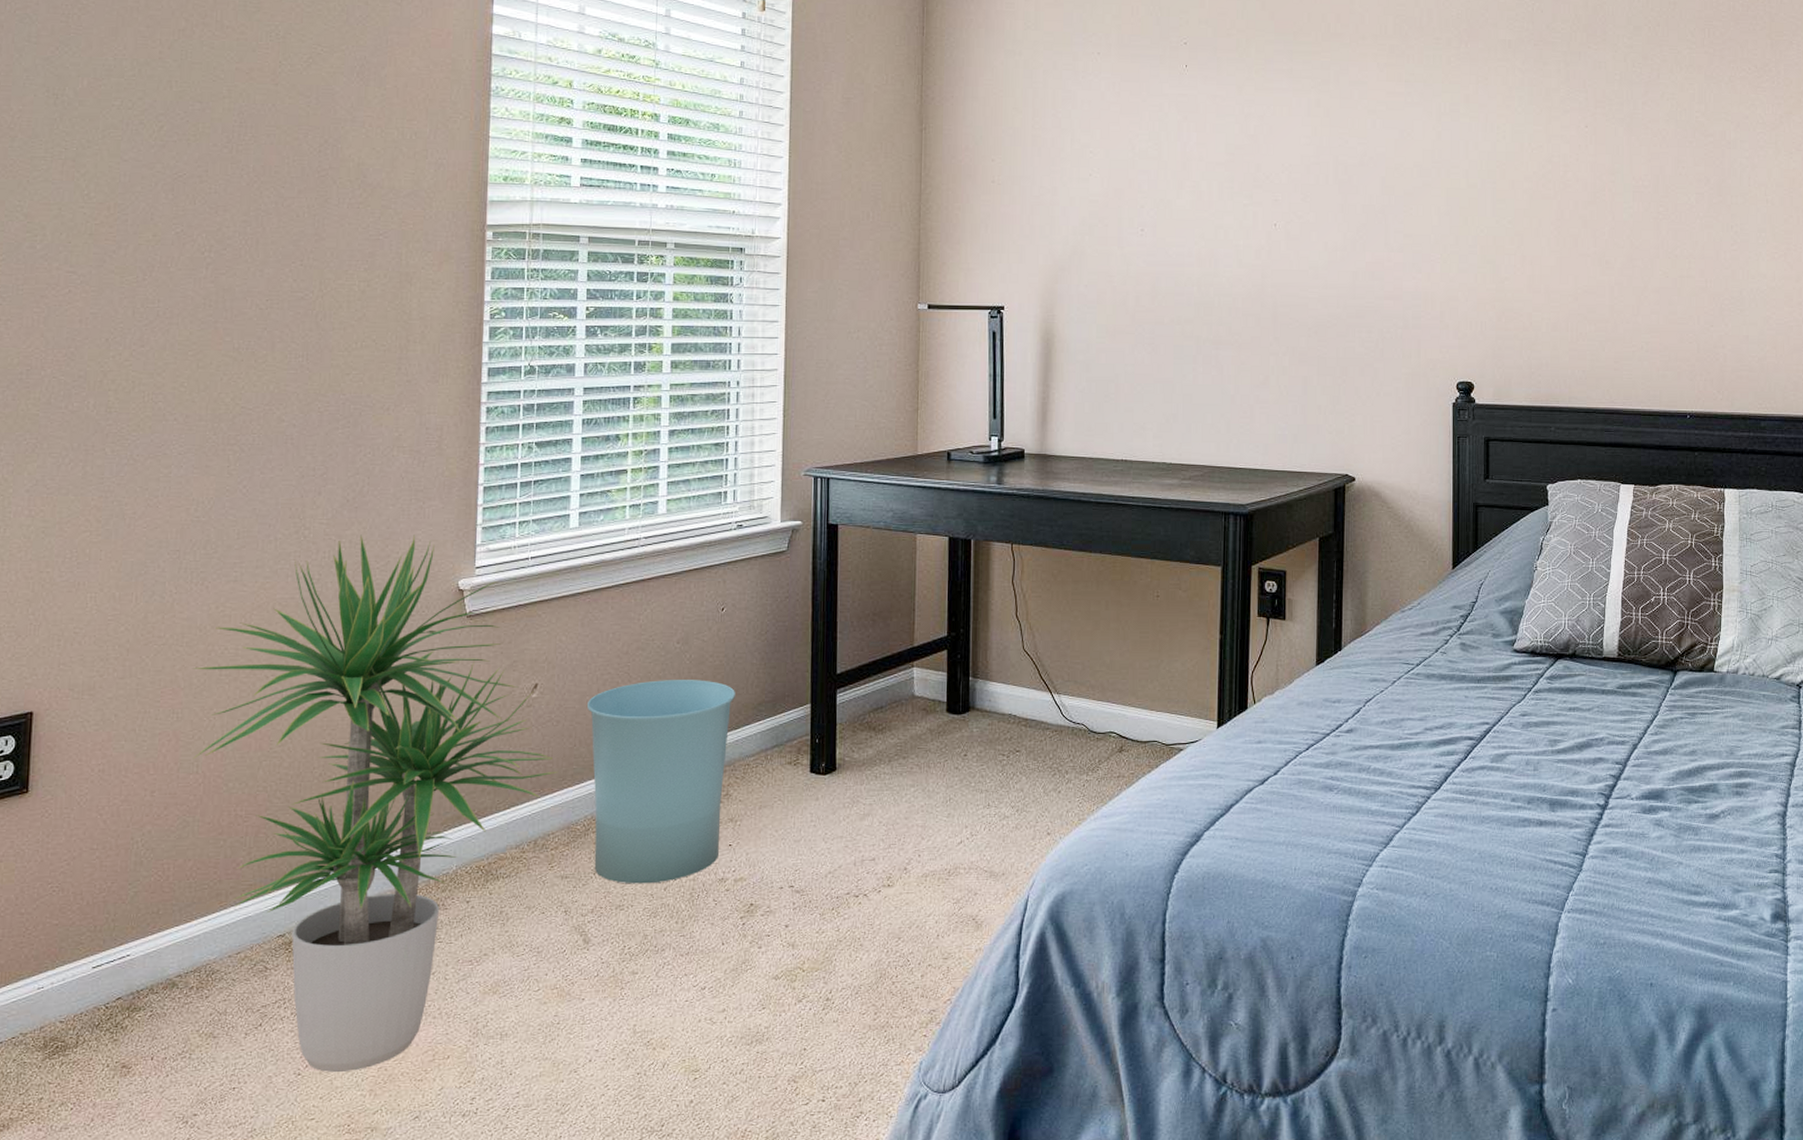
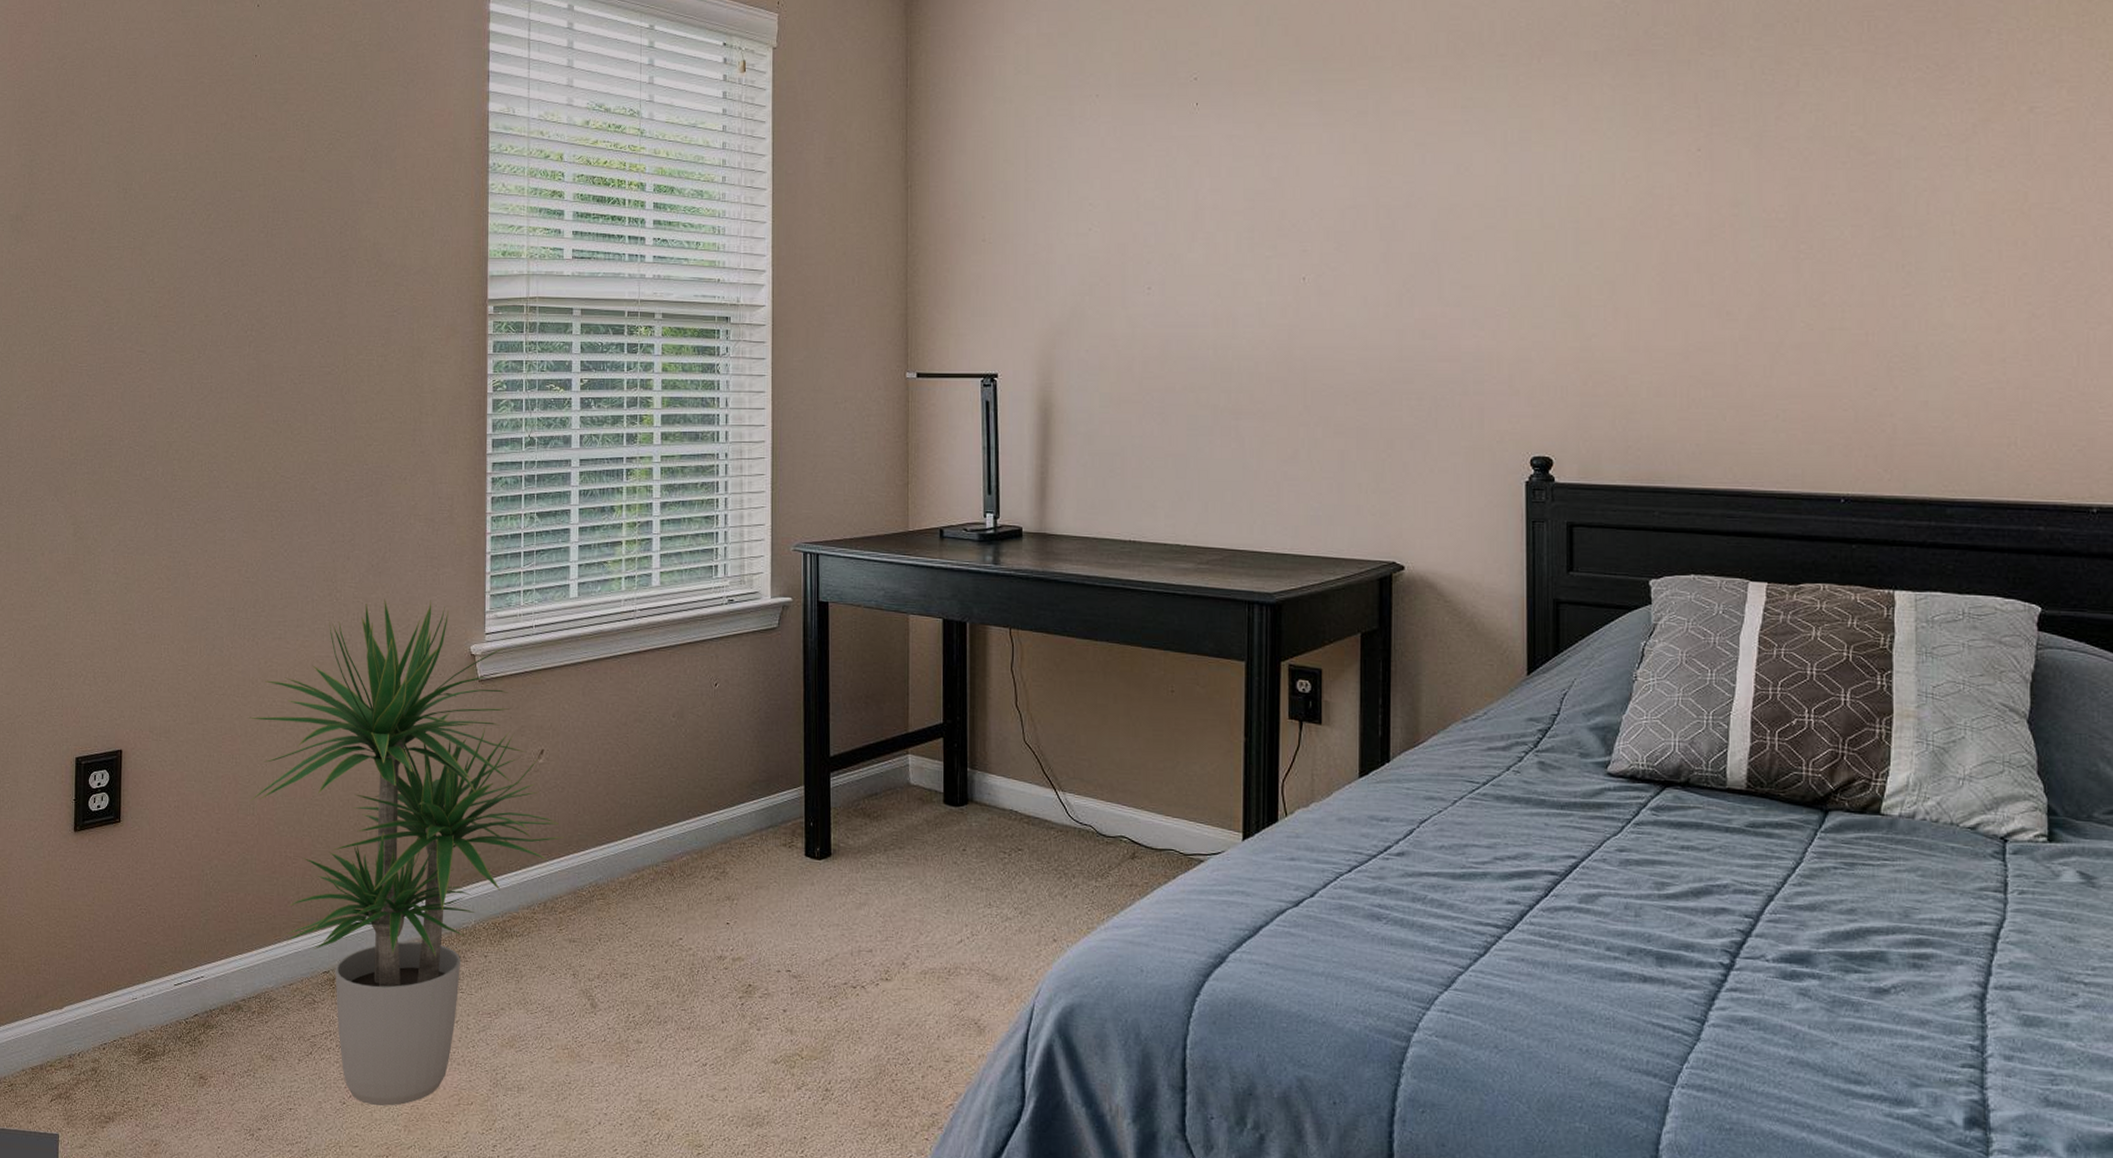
waste bin: present [587,680,735,884] -> none [590,752,730,955]

